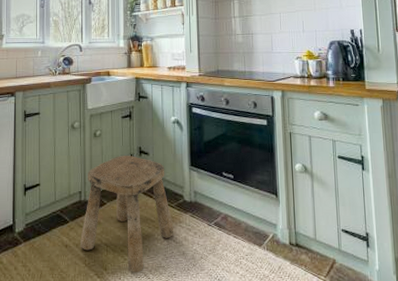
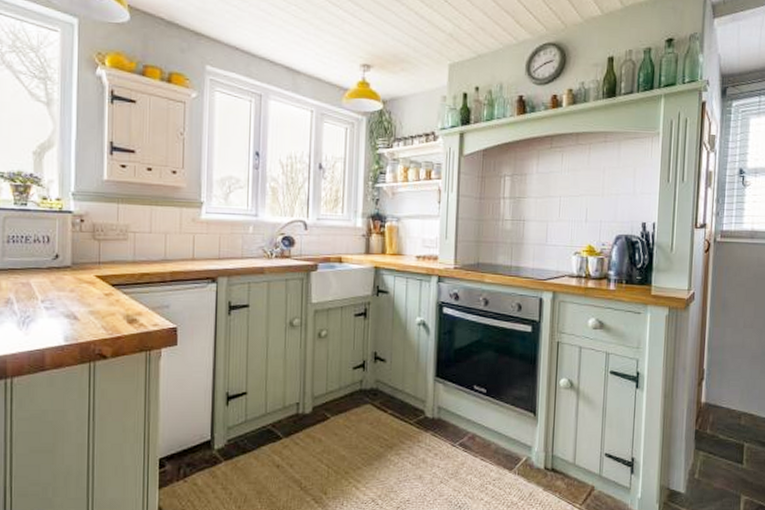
stool: present [80,156,174,273] -> none [296,362,411,499]

